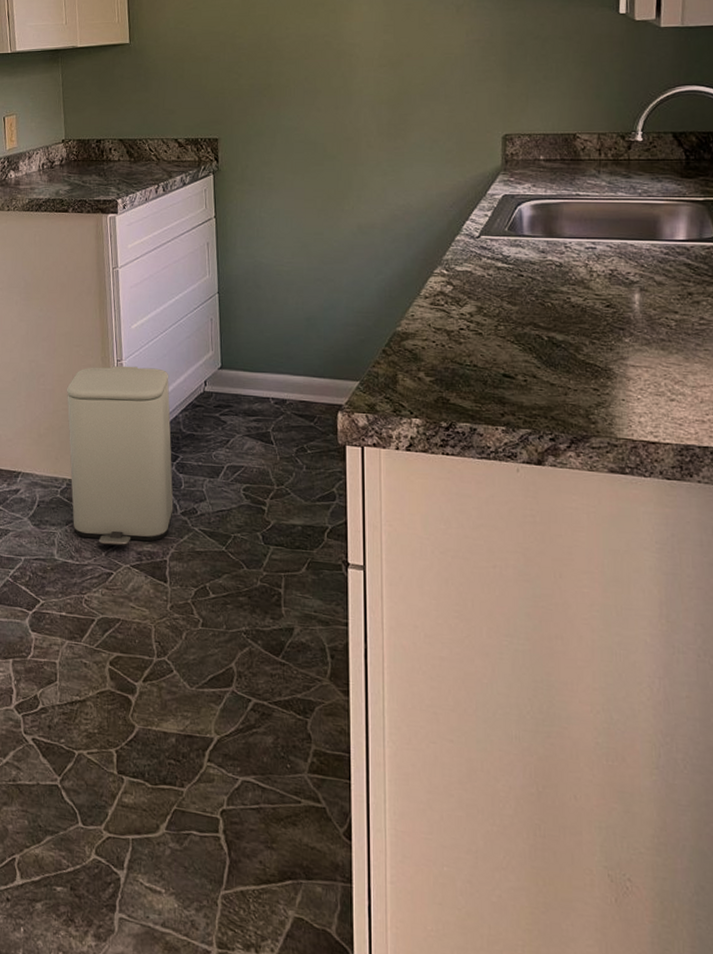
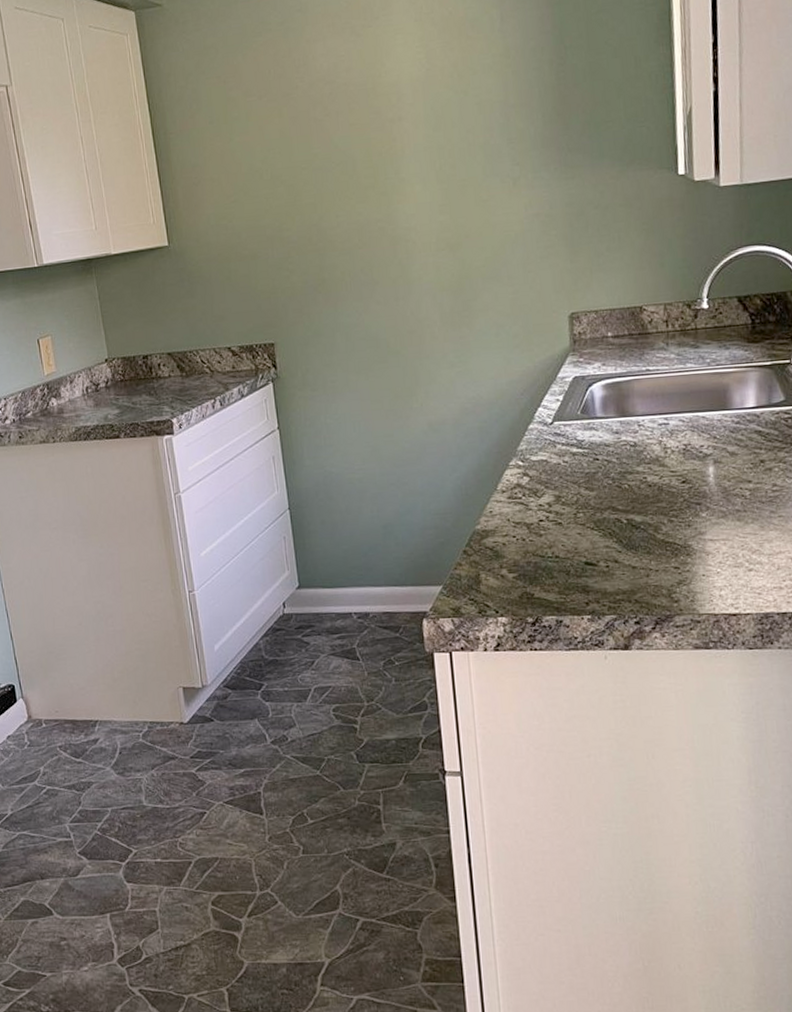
pedal bin: present [66,365,174,546] -> none [137,595,263,785]

